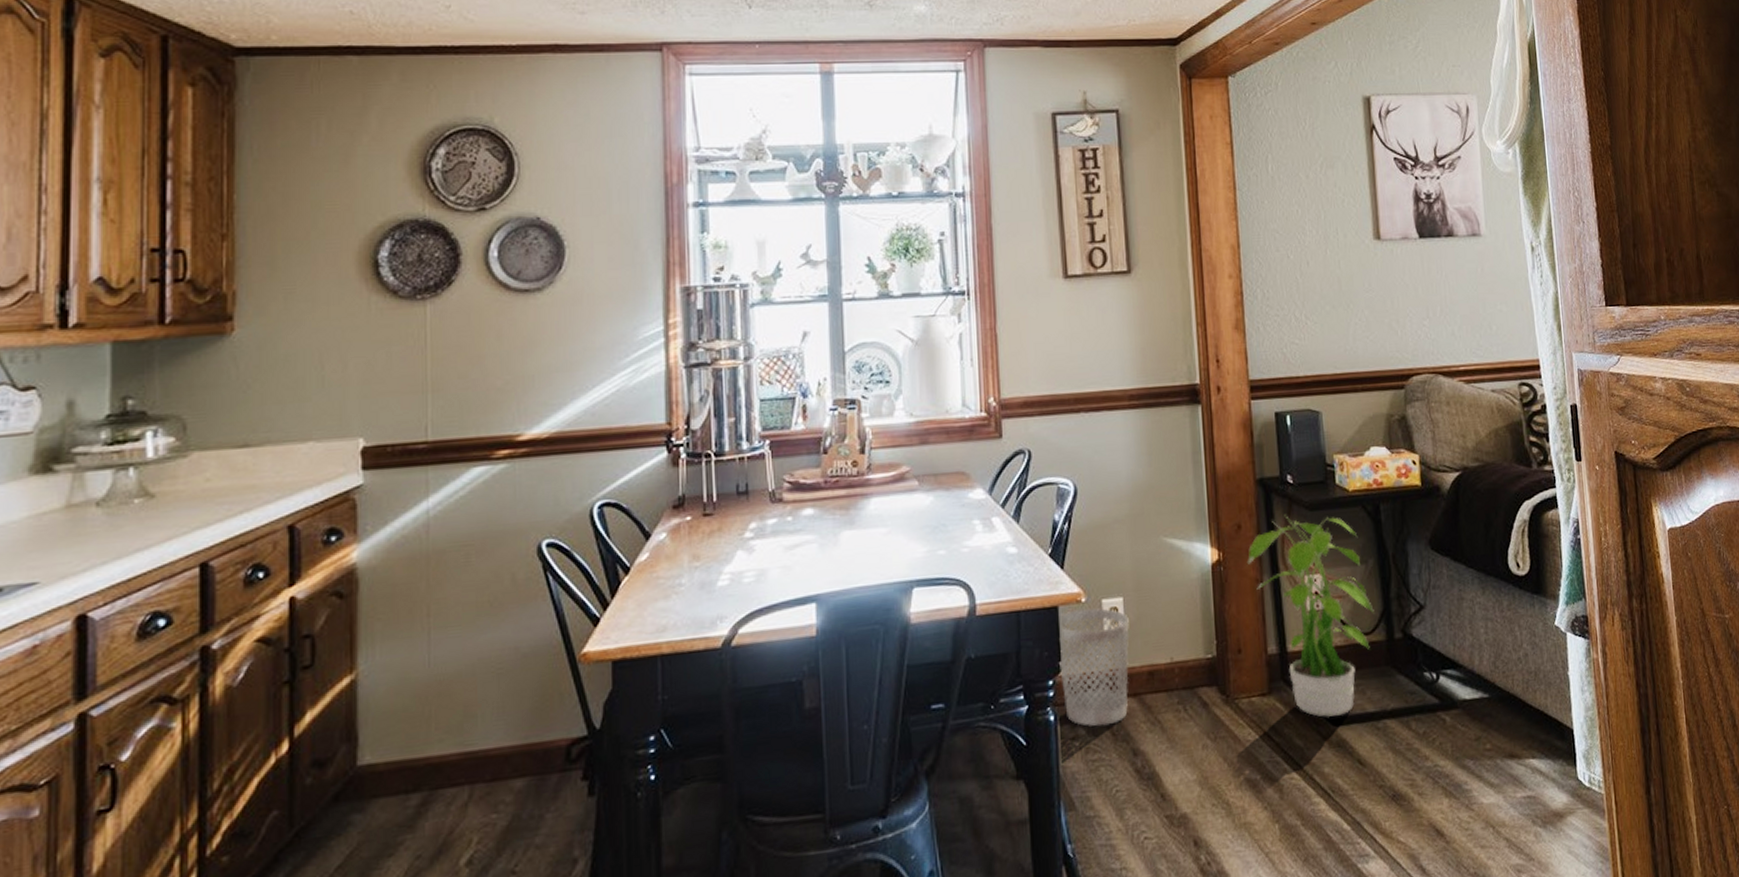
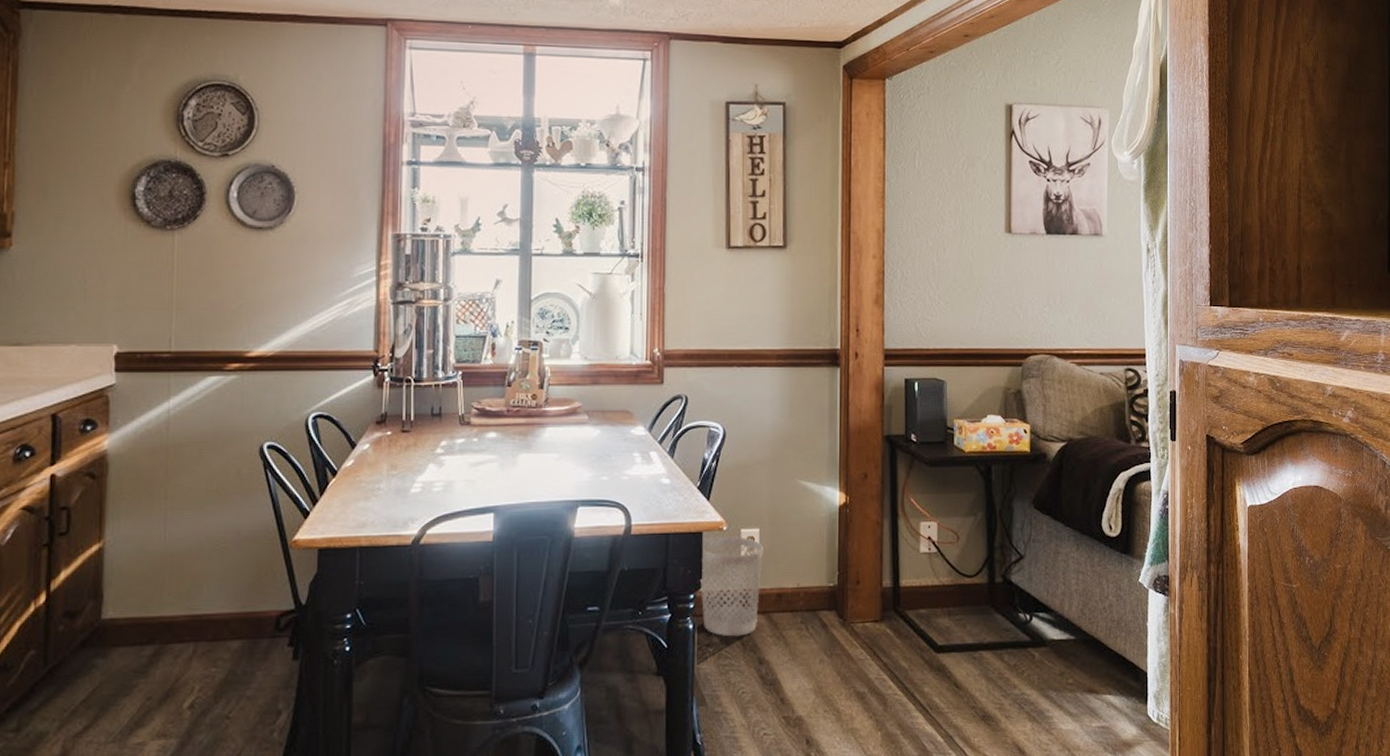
potted plant: present [1248,514,1374,718] -> none [871,468,979,646]

